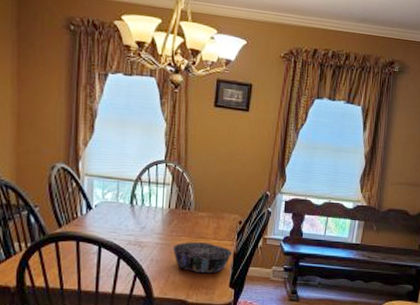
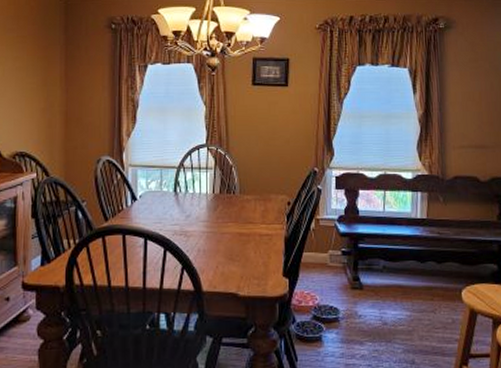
decorative bowl: present [172,242,232,274] -> none [219,228,283,262]

